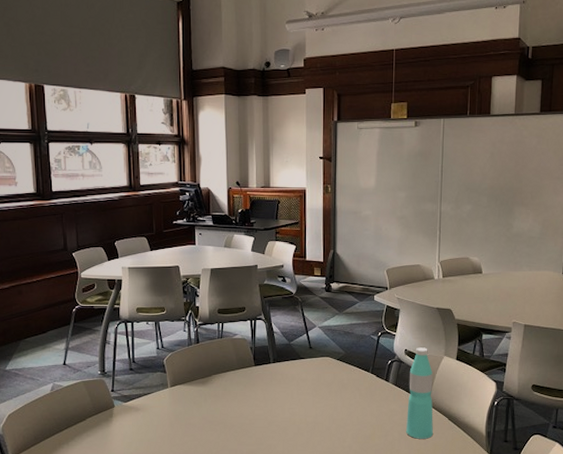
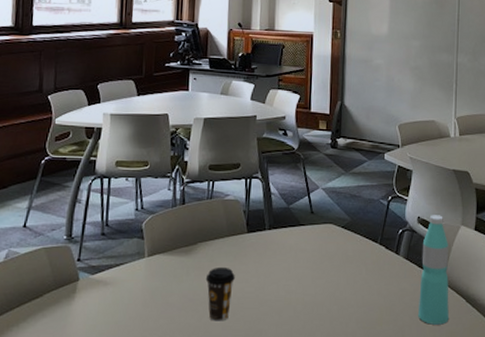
coffee cup: none [221,394,246,438] -> present [205,266,235,321]

